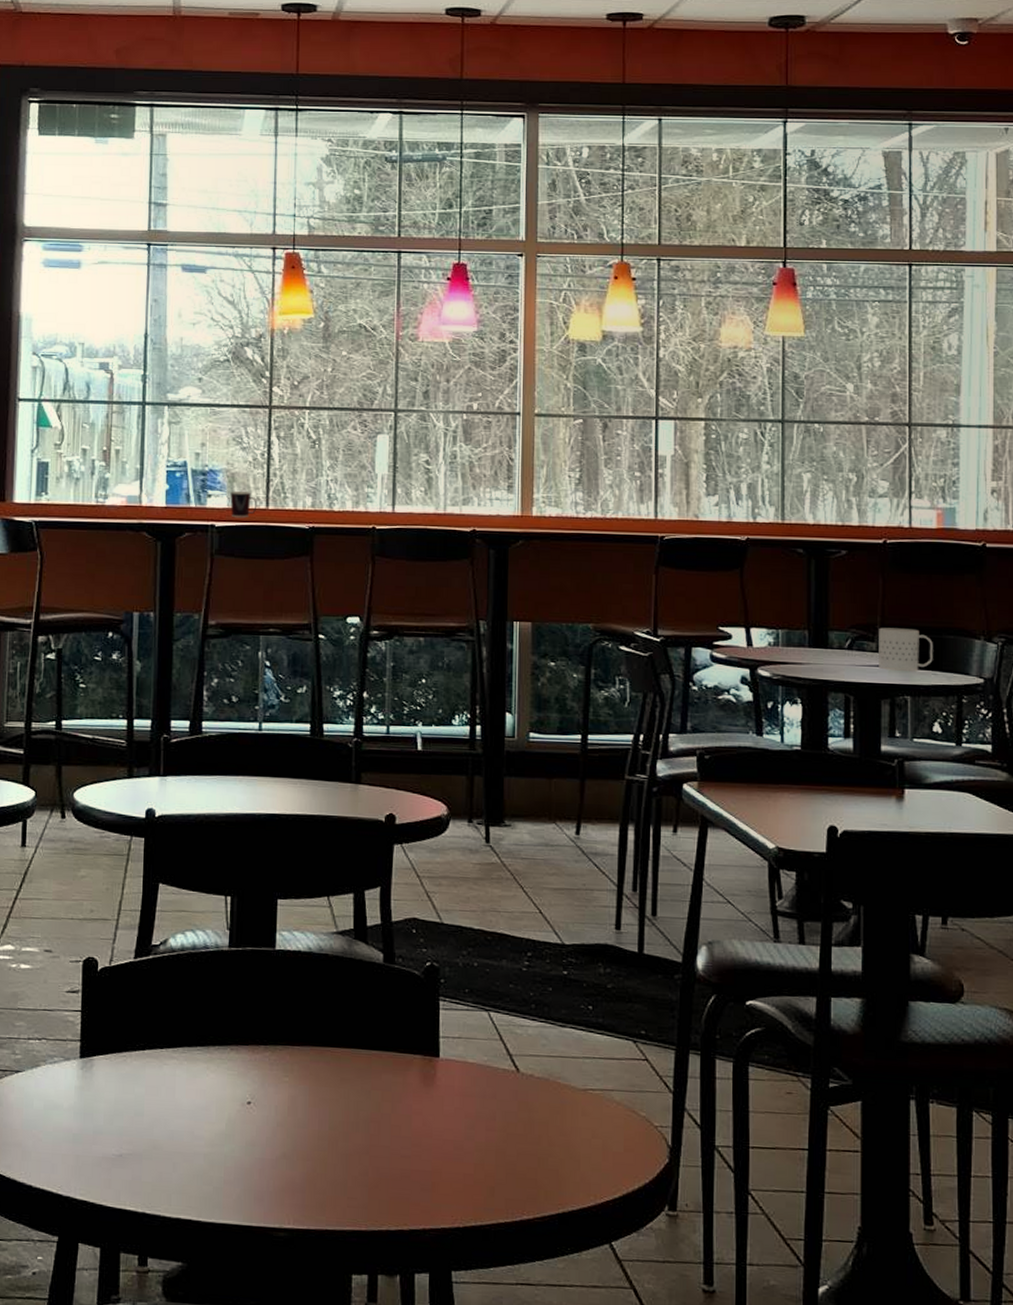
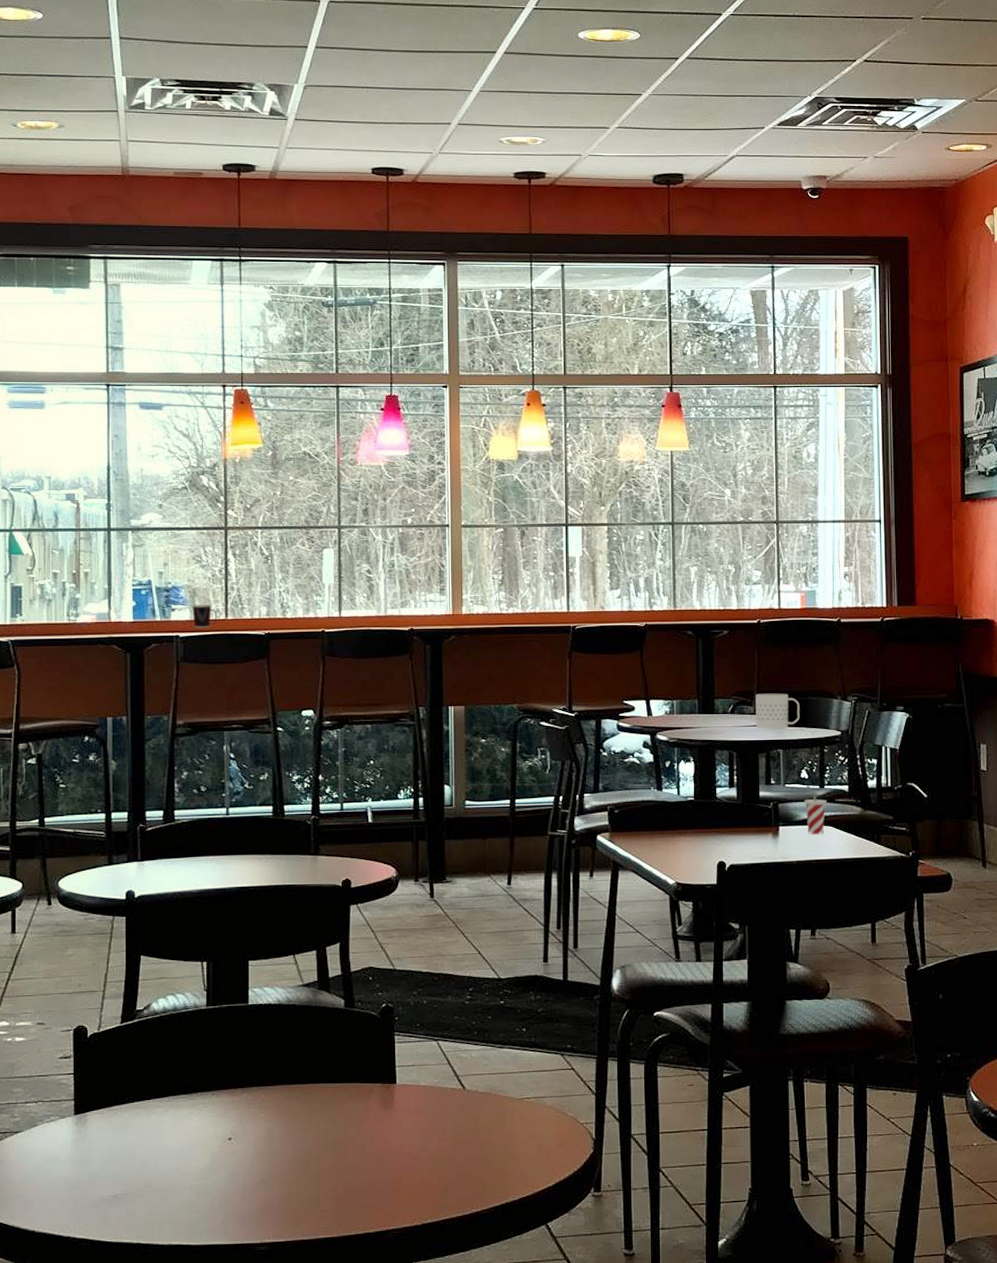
beverage cup: none [937,741,966,803] -> present [804,785,828,835]

